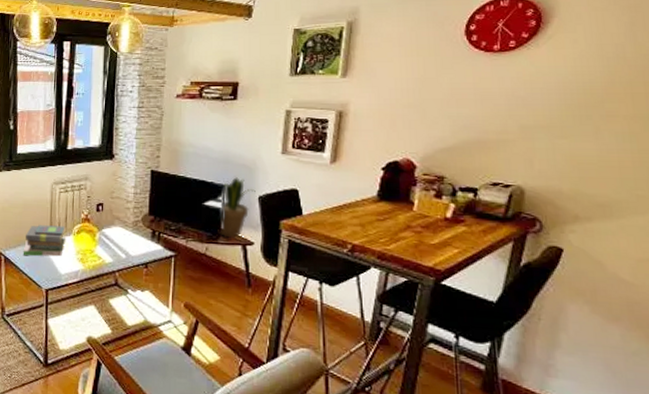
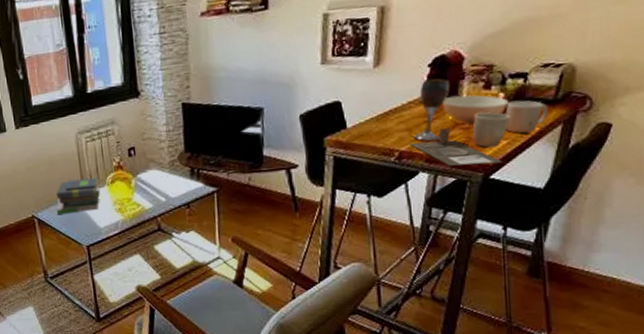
potted plant: present [218,177,256,238] -> none [259,97,296,164]
place setting: none [363,228,454,270] -> present [410,127,503,166]
cup: none [366,181,403,240] -> present [413,78,451,142]
bowl: none [394,199,460,229] -> present [442,95,509,124]
cup: none [424,220,461,254] -> present [472,112,510,148]
mug: none [456,212,500,246] -> present [505,100,549,134]

